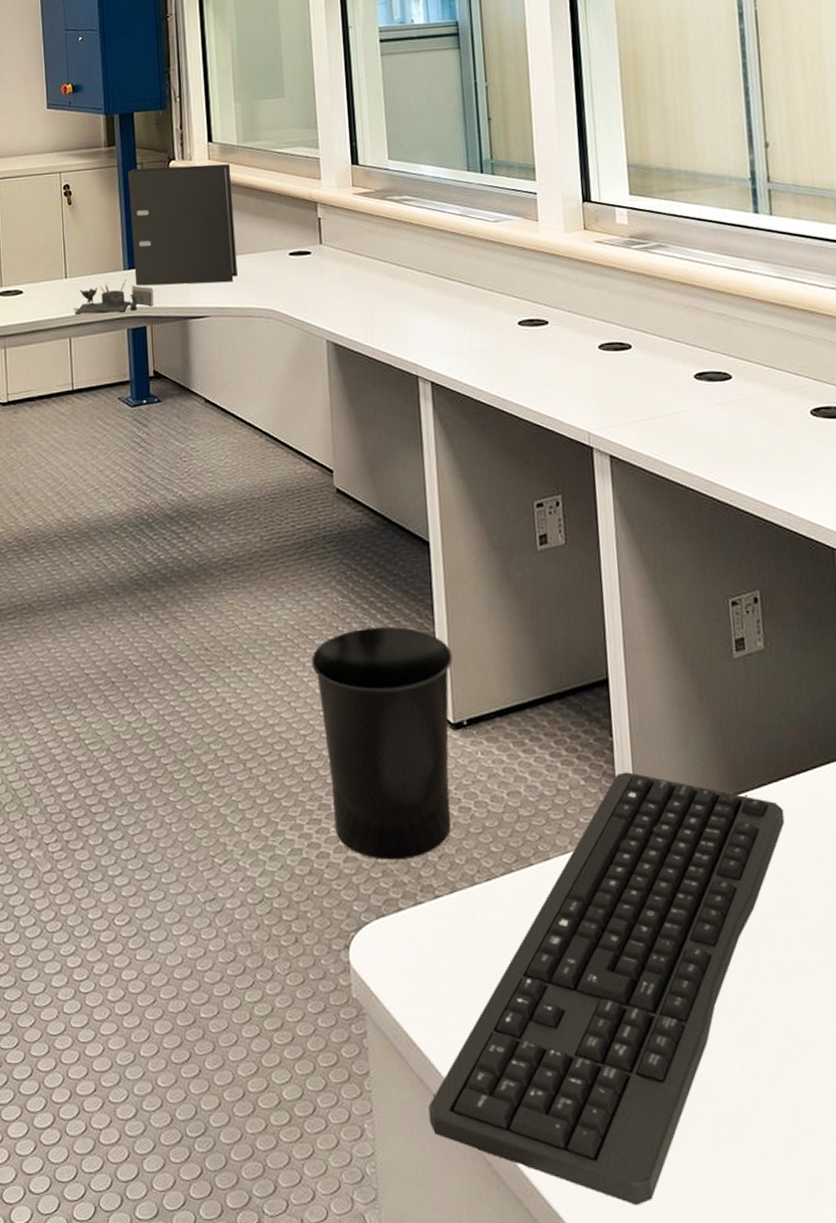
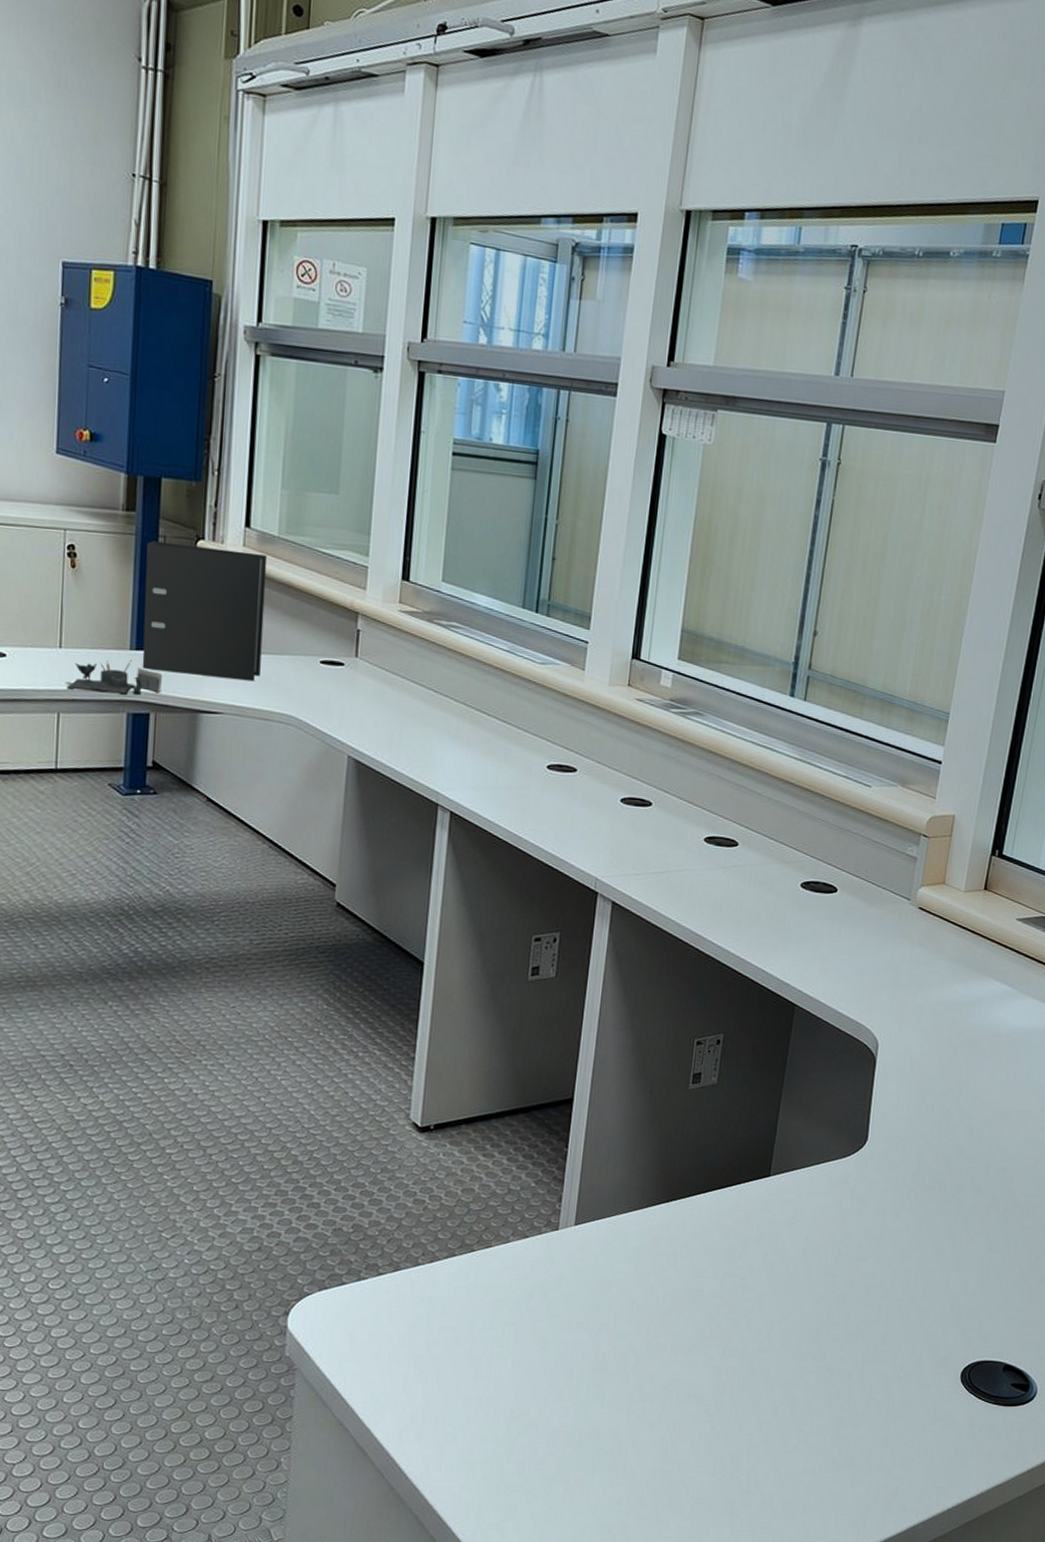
waste bin: present [311,627,453,860] -> none [287,1035,430,1242]
computer keyboard: present [428,772,785,1206] -> none [343,1178,706,1519]

